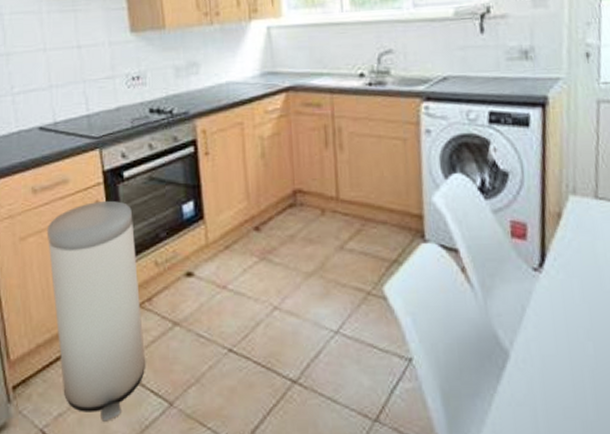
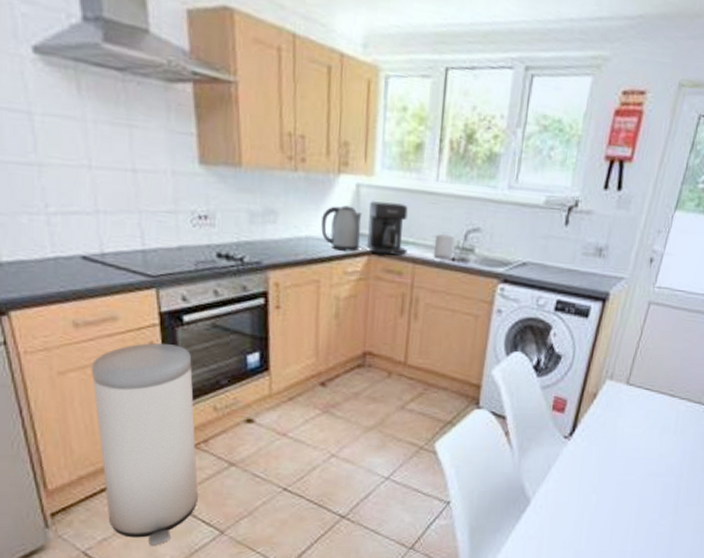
kettle: none [239,48,277,91] -> present [321,205,362,252]
coffee maker: none [280,37,323,90] -> present [366,201,408,256]
canister: none [346,58,377,89] -> present [431,232,462,262]

